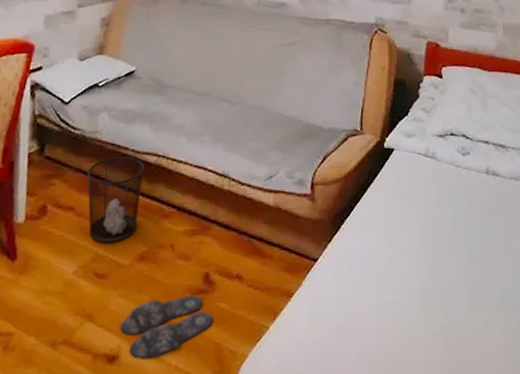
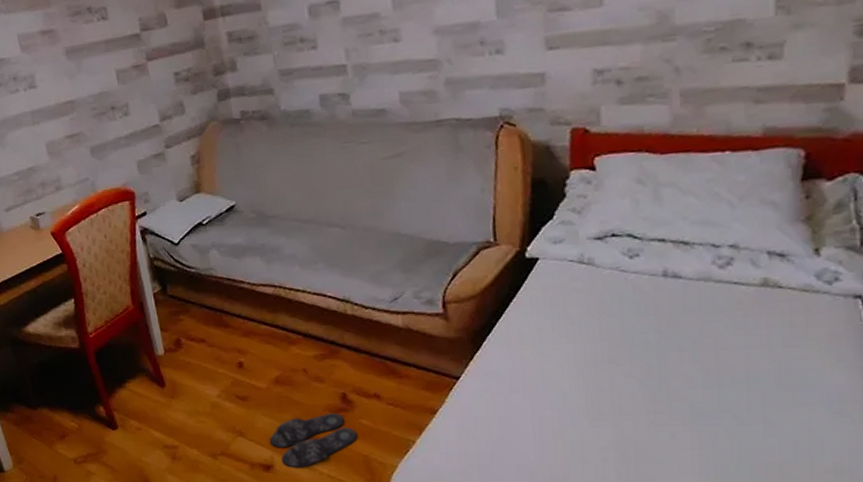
waste bin: present [87,157,145,244] -> none [210,290,267,371]

